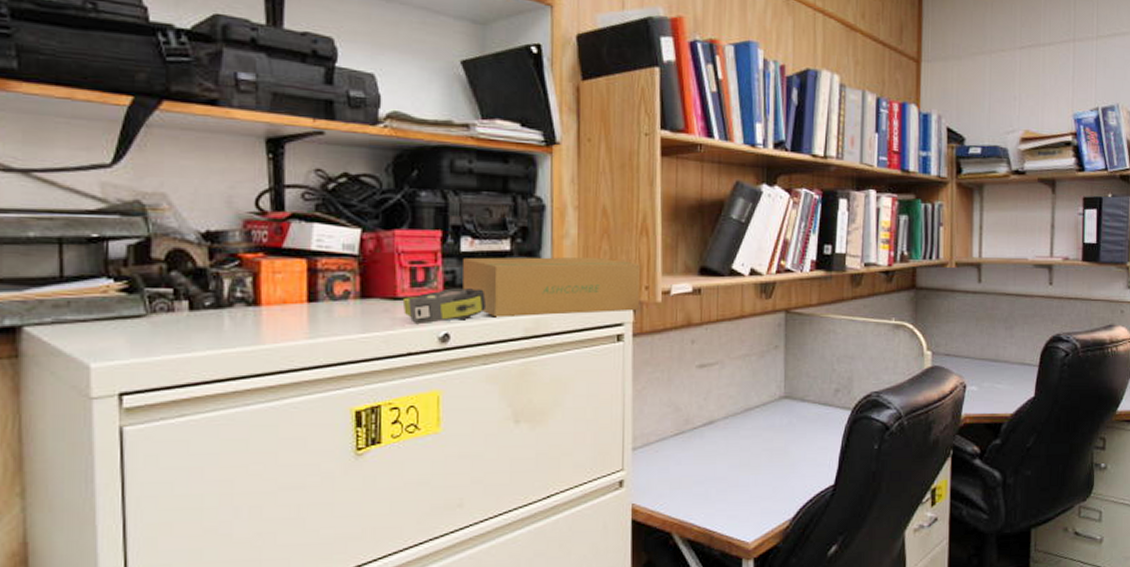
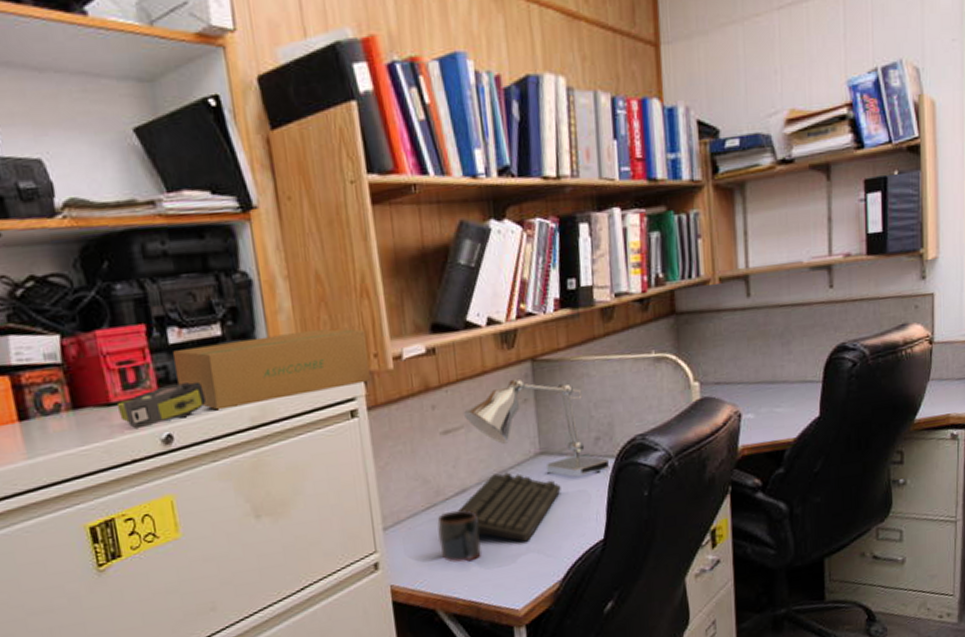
mug: none [681,439,722,490] -> present [437,509,482,563]
computer keyboard: none [704,410,800,478] -> present [458,472,561,542]
desk lamp: none [719,326,845,424] -> present [463,378,609,478]

